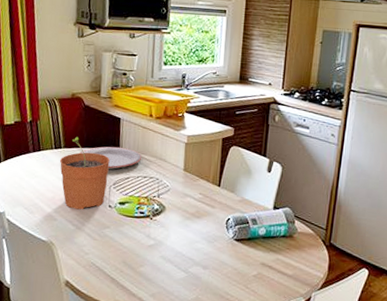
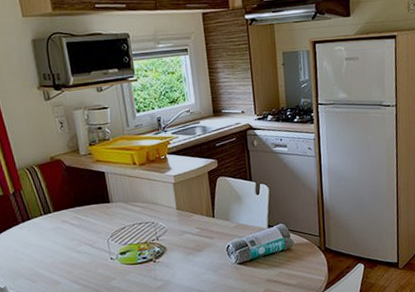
plant pot: present [59,136,110,210] -> none [51,198,105,269]
plate: present [79,146,141,169] -> none [70,199,133,223]

